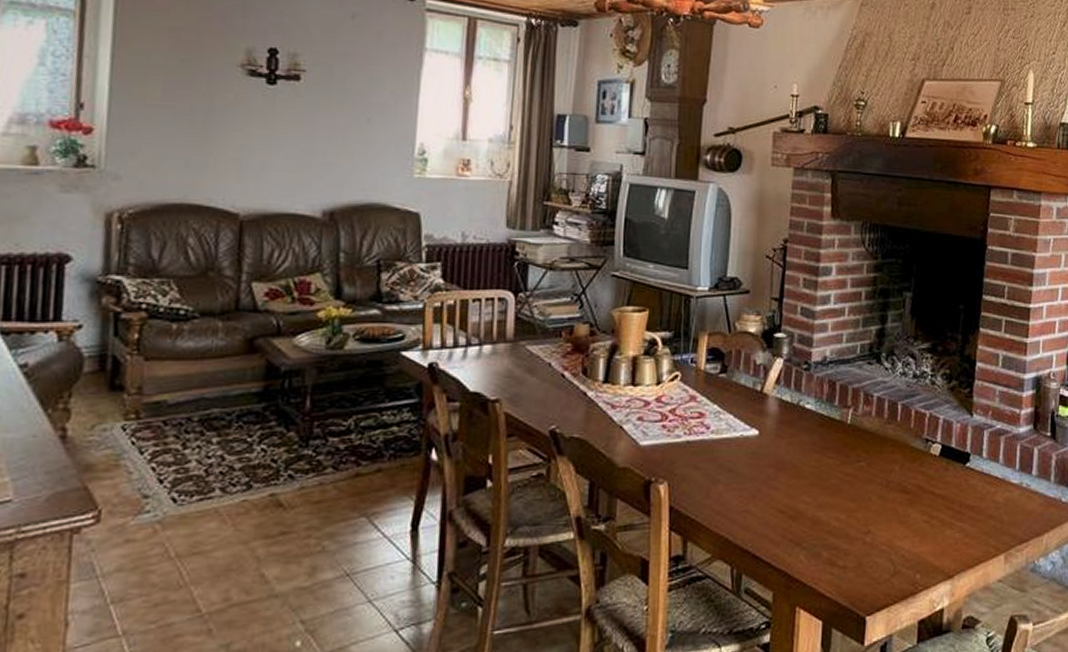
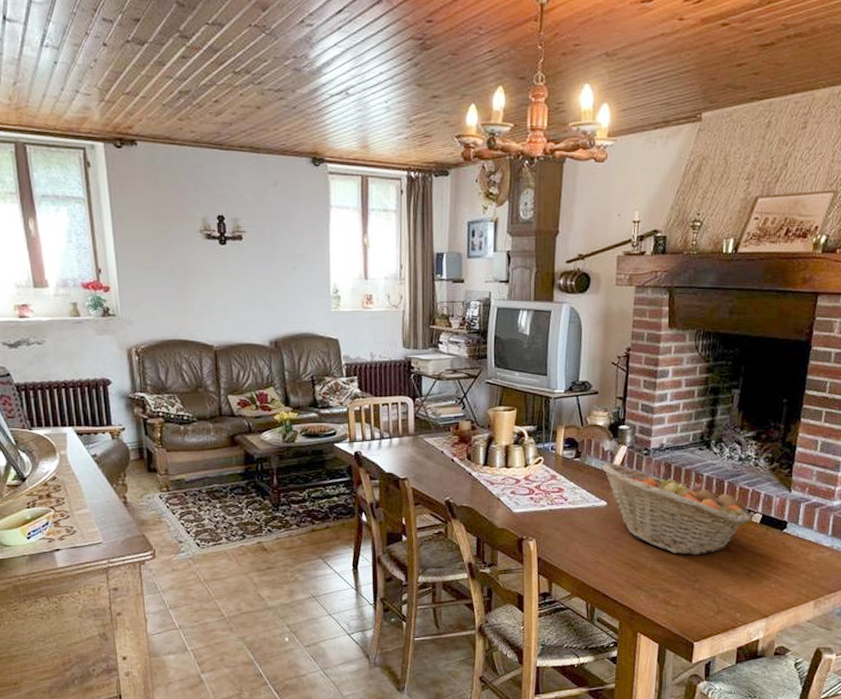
fruit basket: none [753,379,929,499] -> present [602,463,751,555]

